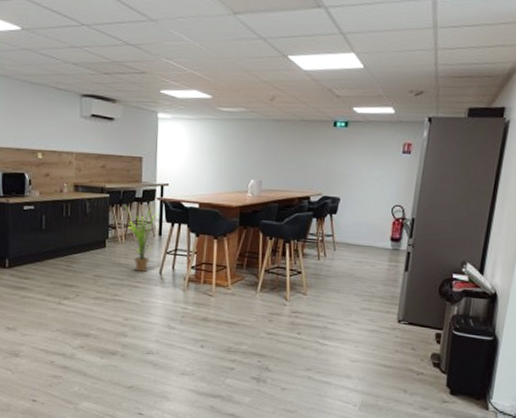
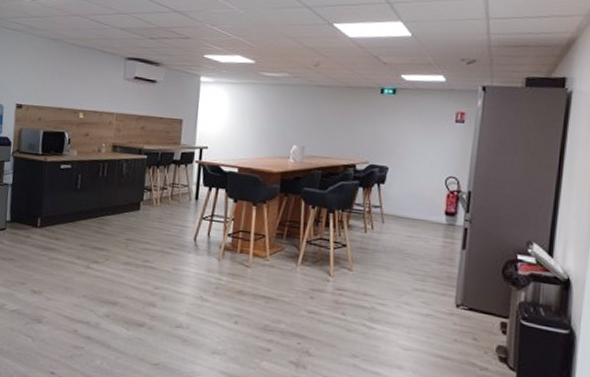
house plant: present [123,205,159,273] -> none [160,167,196,238]

